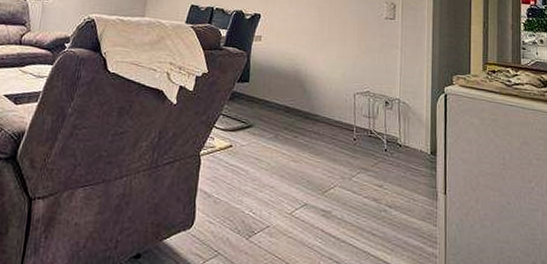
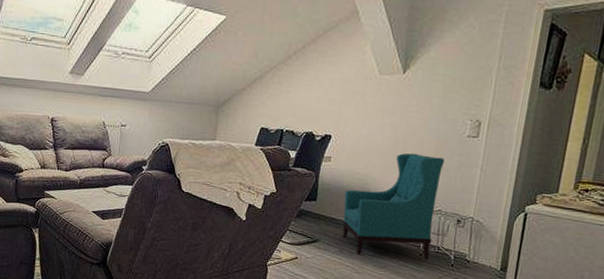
armchair: none [276,33,368,146] -> present [342,153,445,261]

